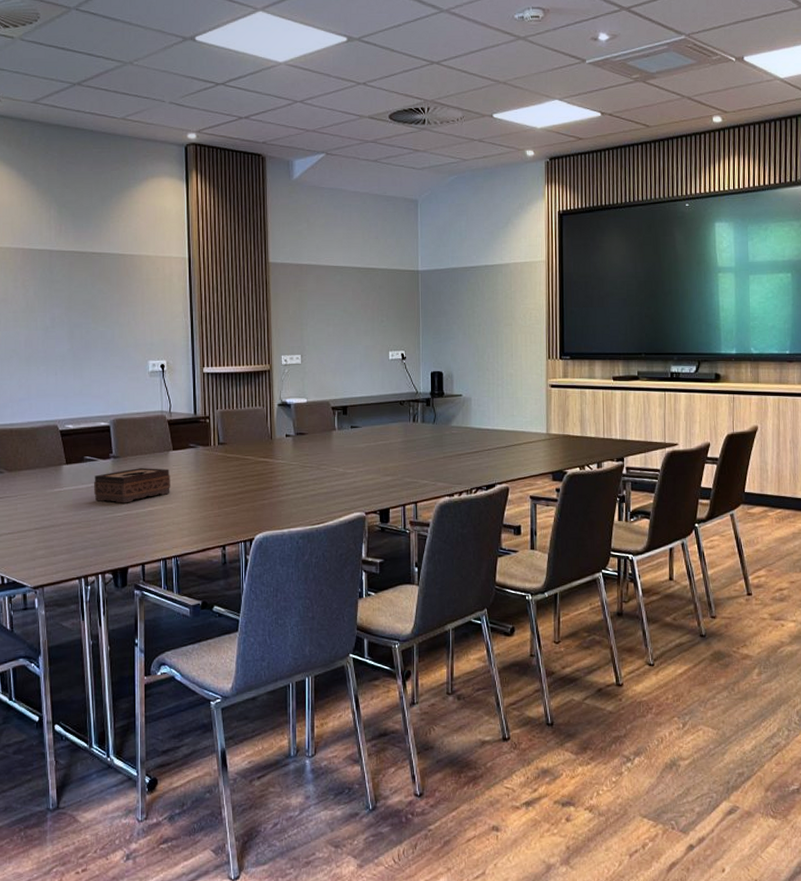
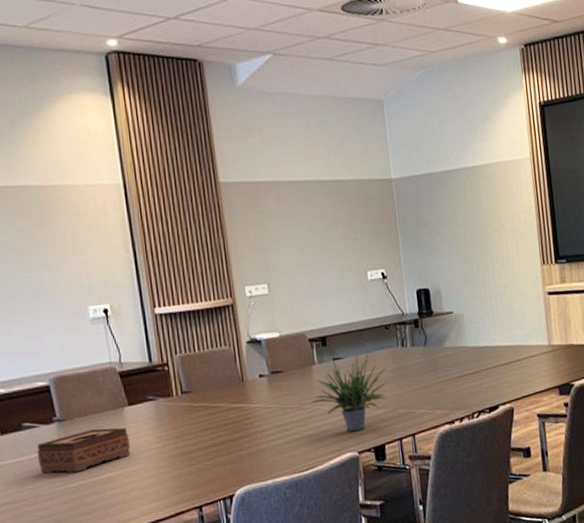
potted plant: none [327,415,400,493] -> present [310,343,390,431]

